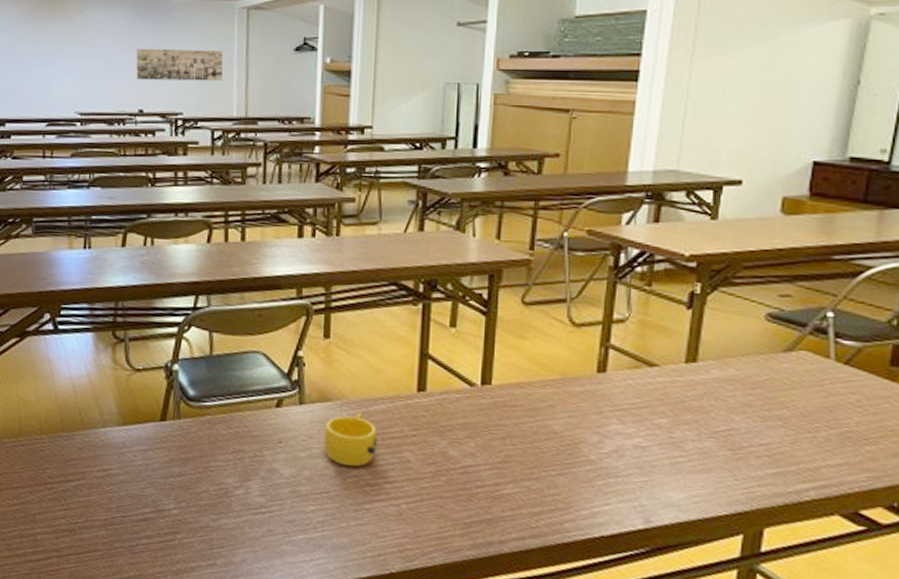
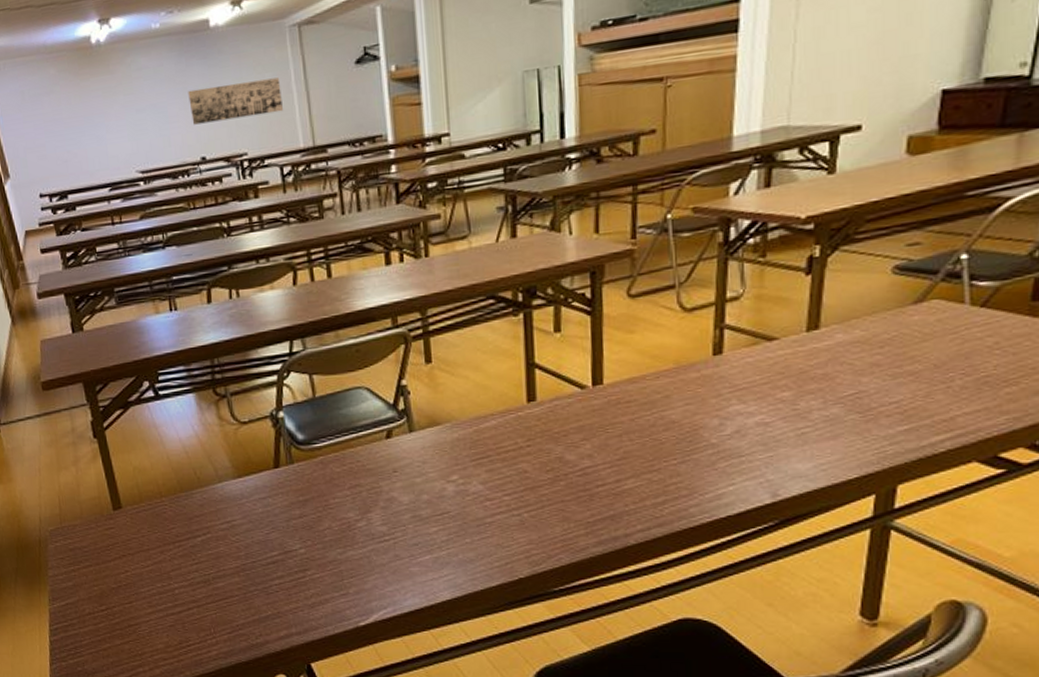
cup: present [323,412,378,467] -> none [437,432,493,485]

